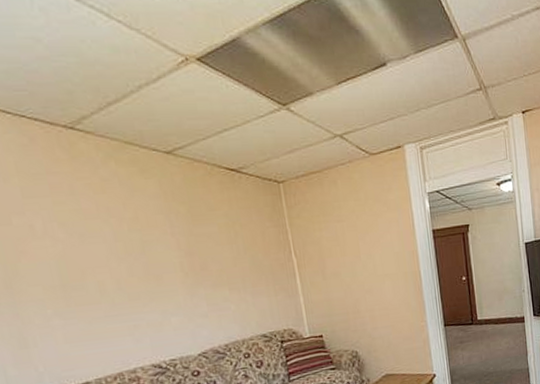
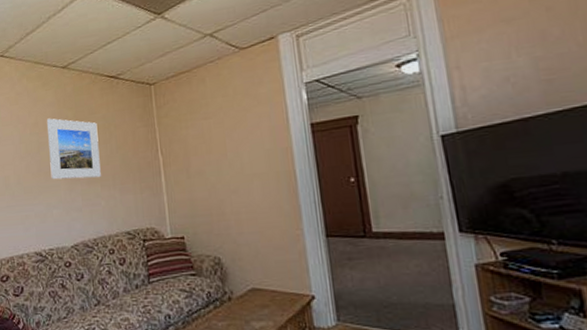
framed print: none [151,212,228,284] -> present [47,118,101,180]

